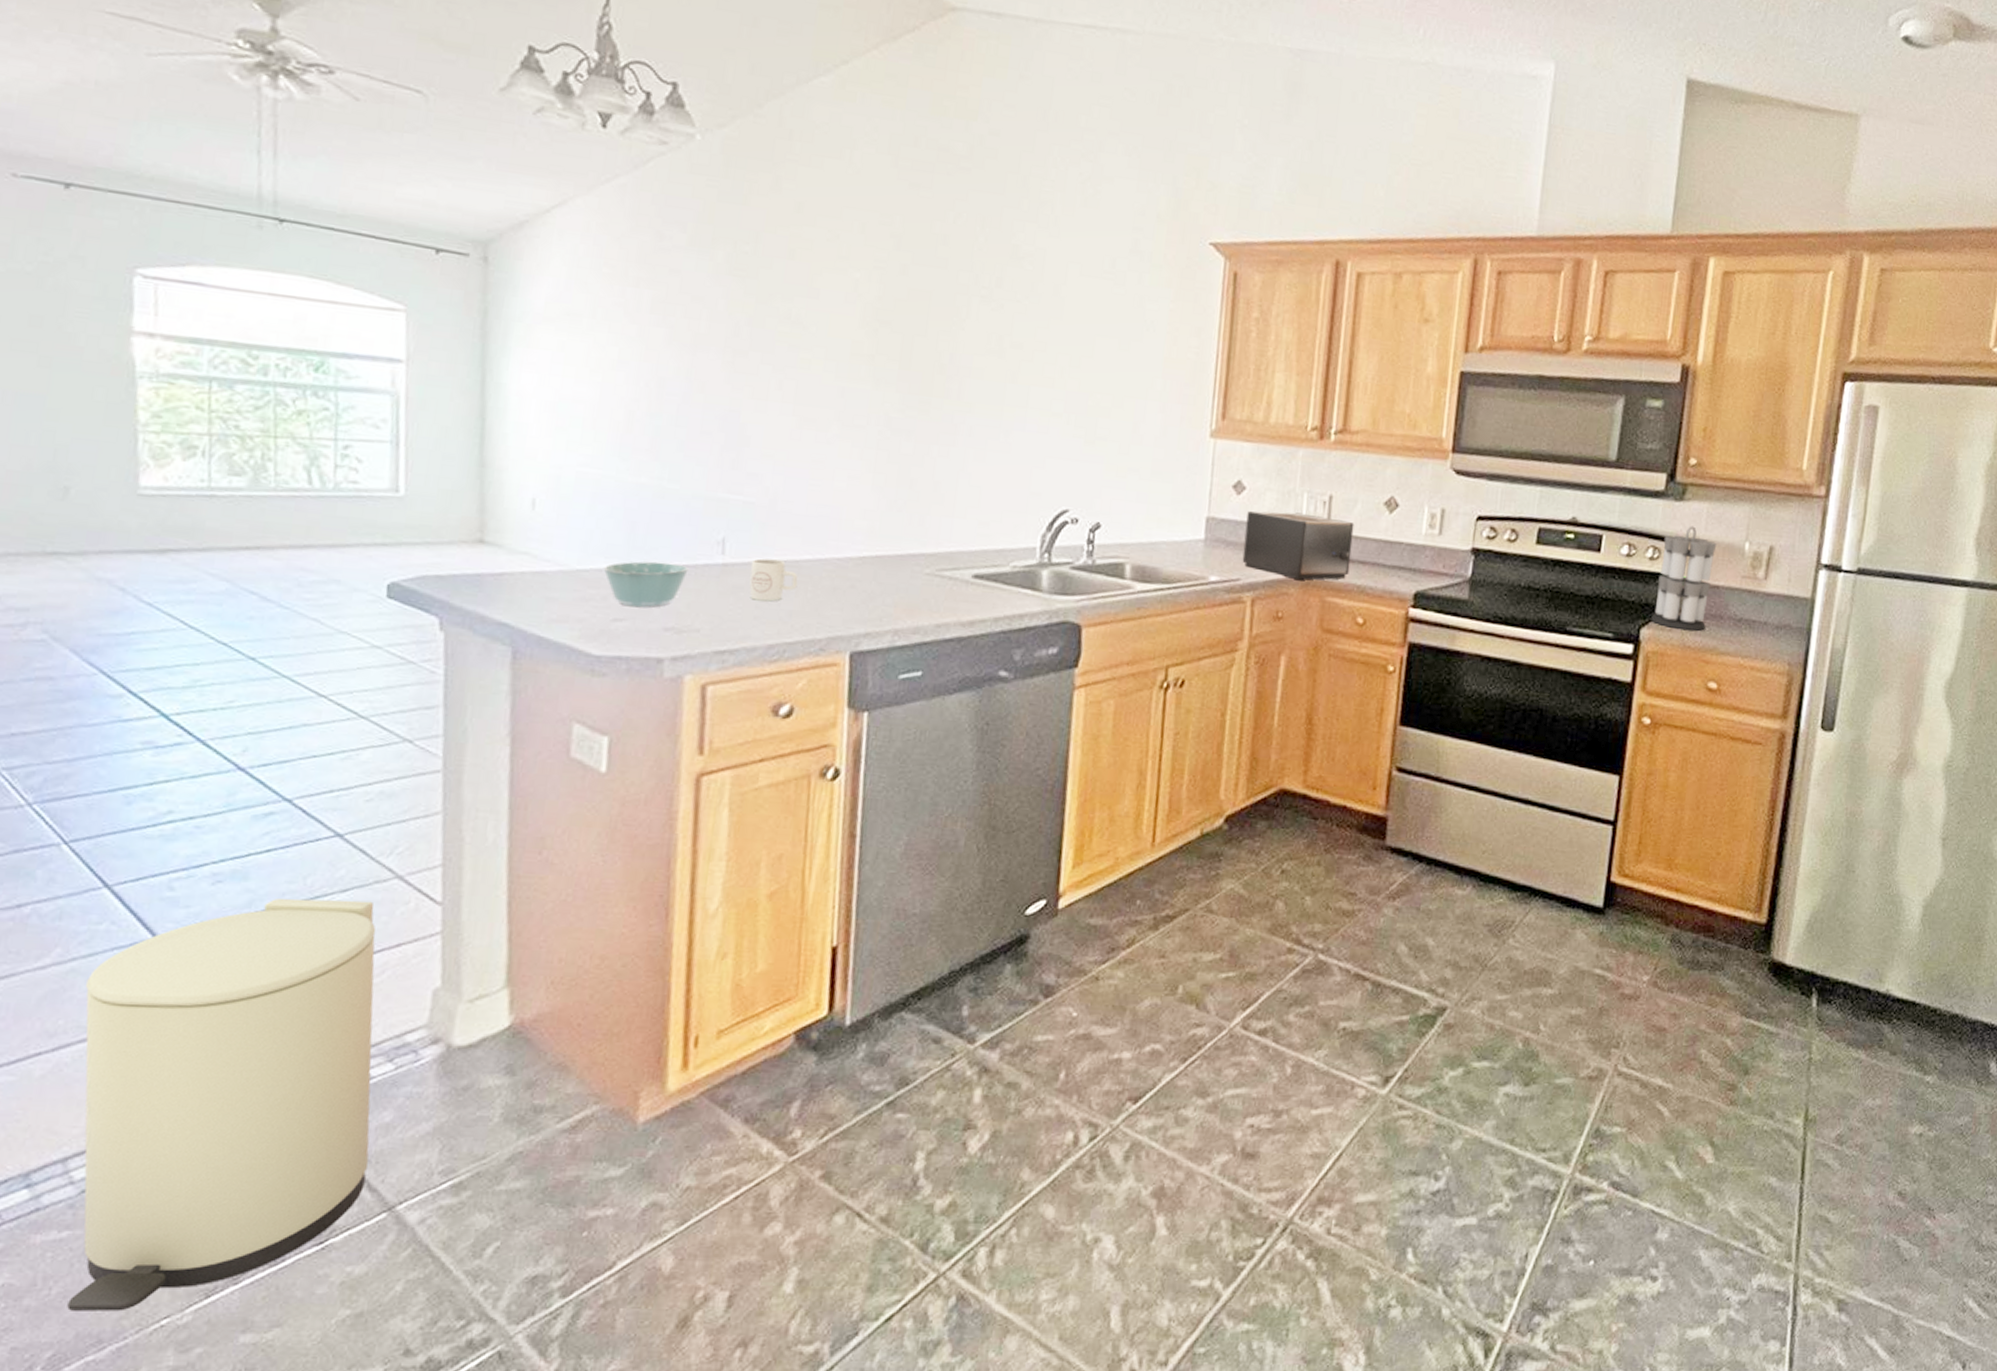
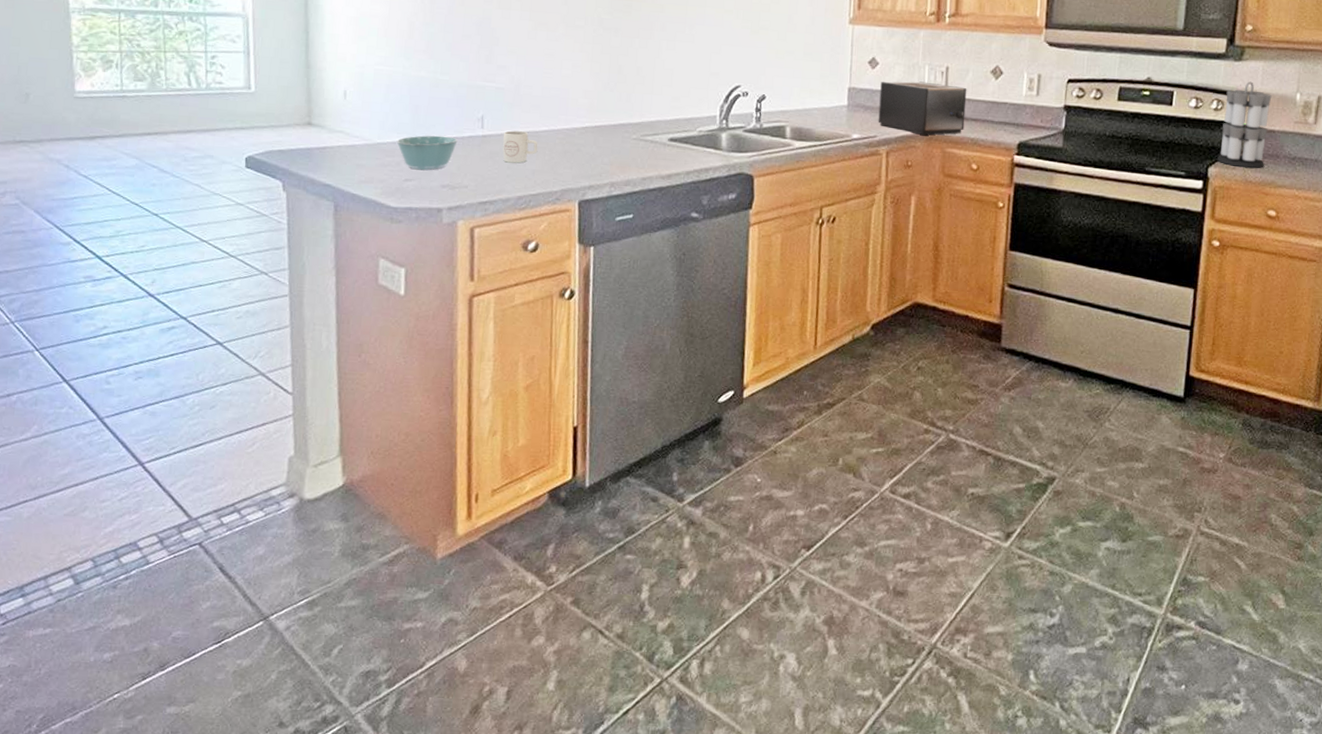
pedal bin: present [67,898,377,1312] -> none [52,389,249,687]

